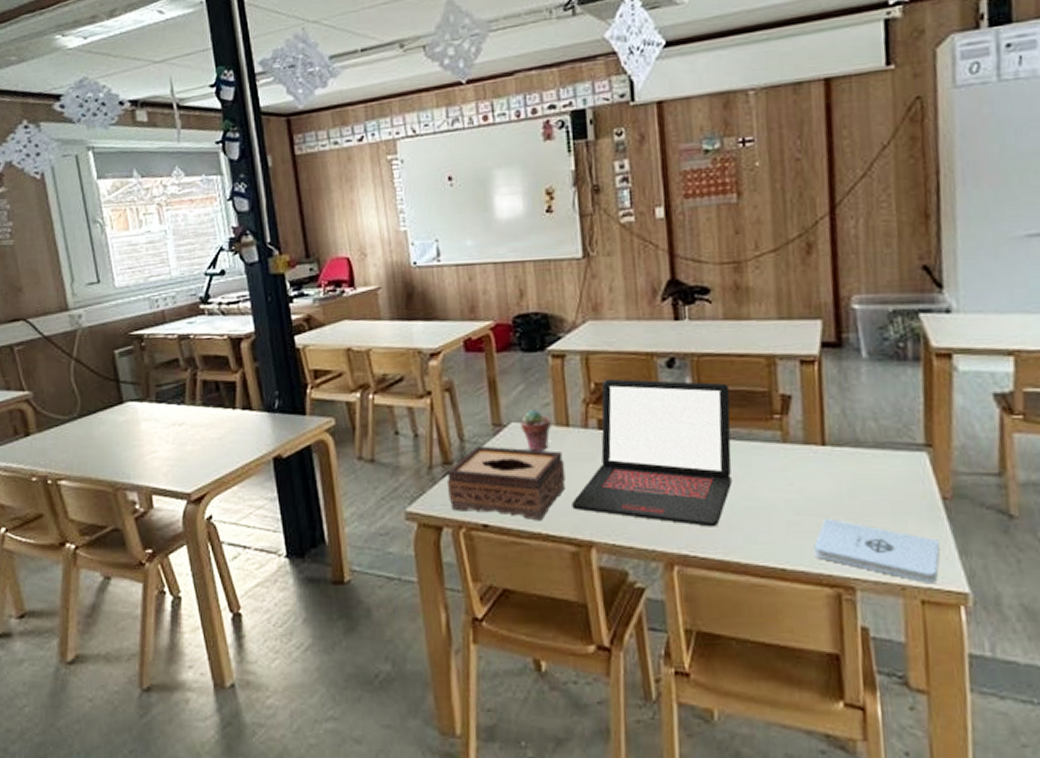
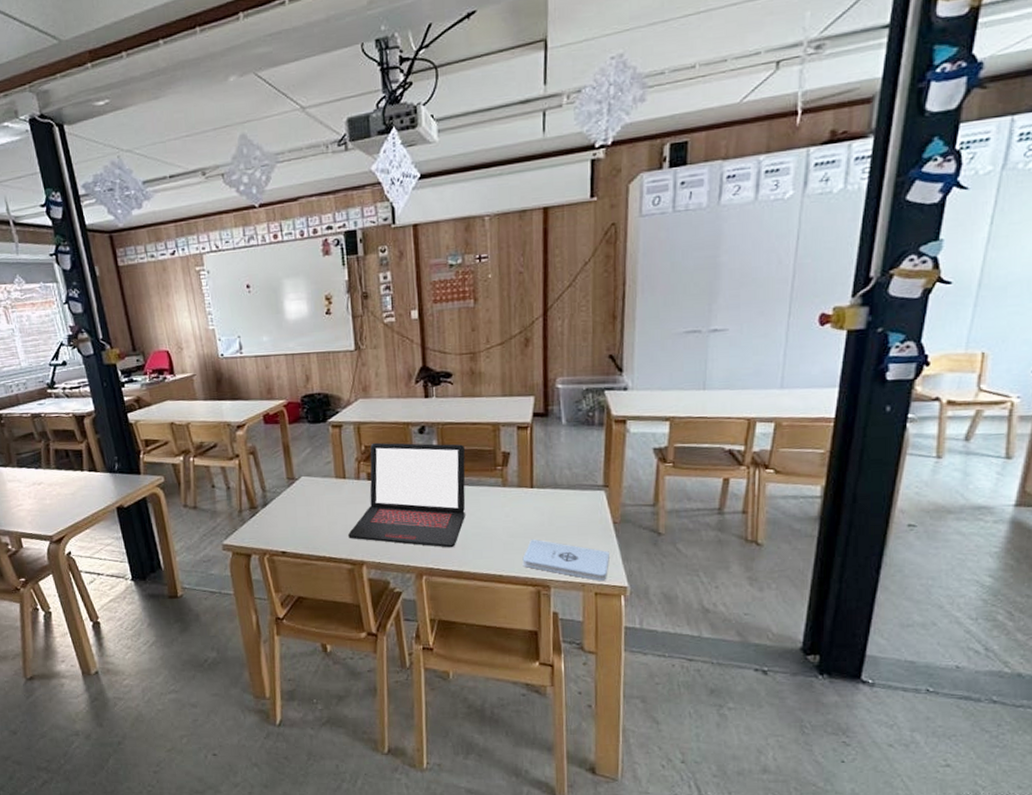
tissue box: present [446,445,566,521] -> none [253,494,344,548]
potted succulent: present [519,408,551,451] -> none [308,466,332,497]

